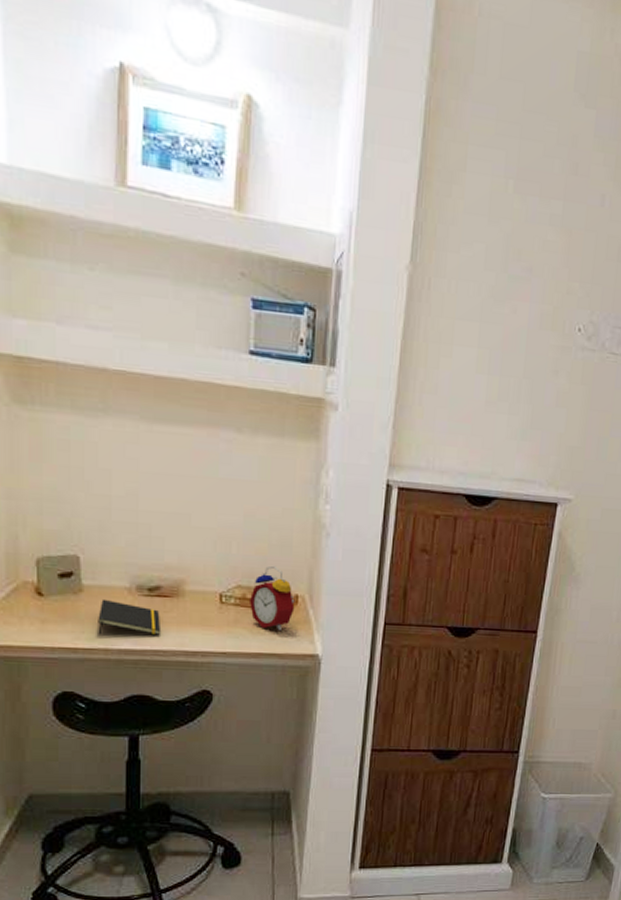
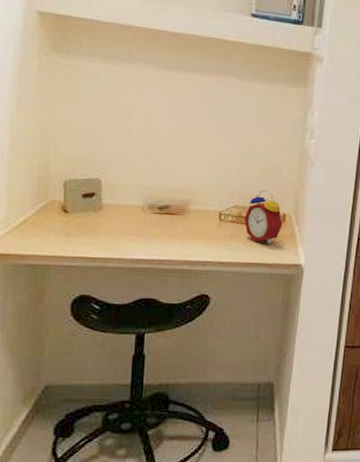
notepad: present [98,599,162,635] -> none [113,215,169,247]

